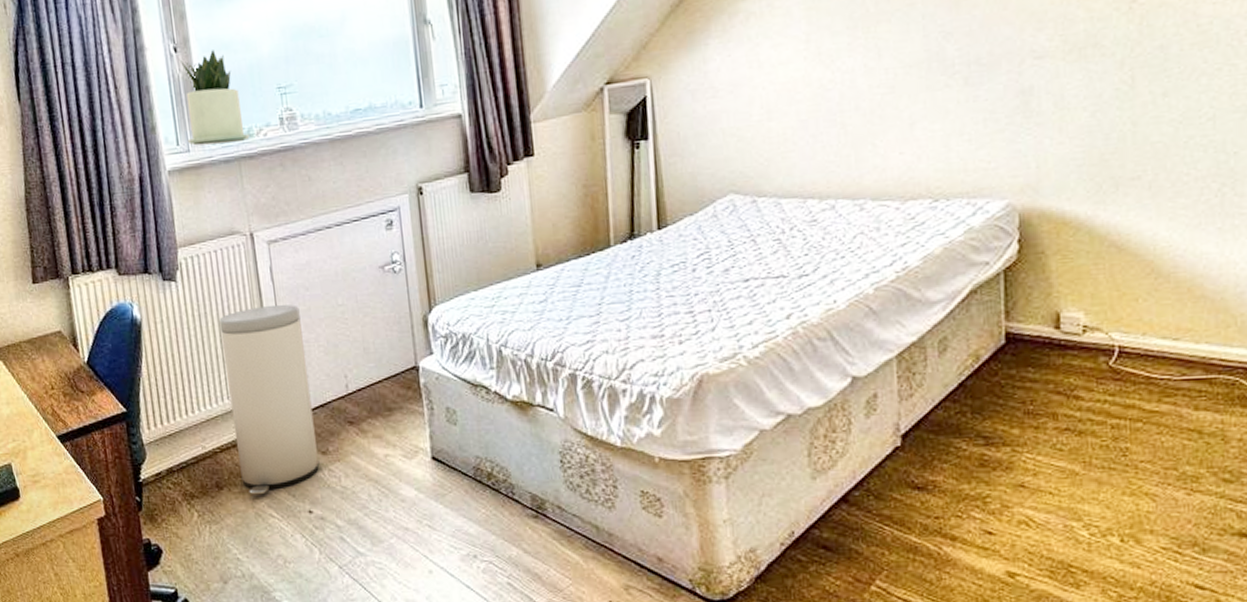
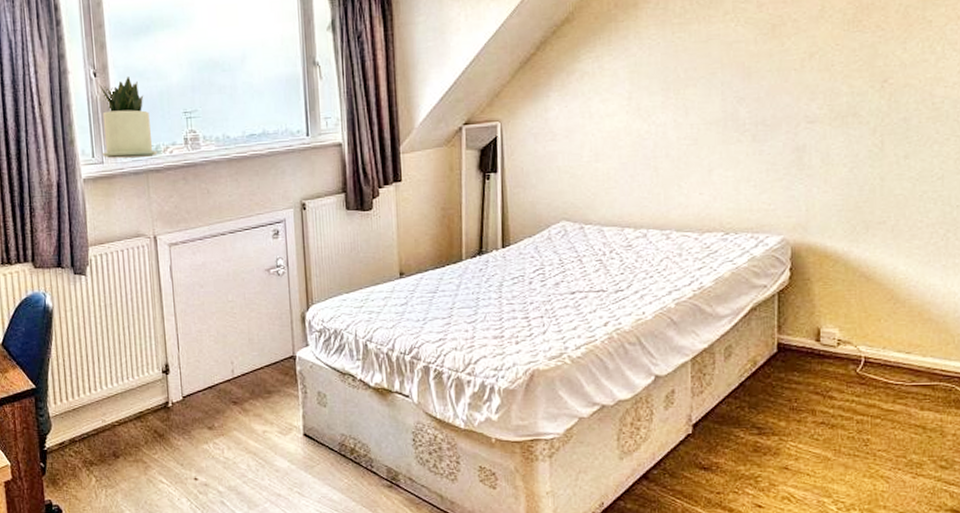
pedal bin: present [219,305,320,495] -> none [123,299,206,464]

